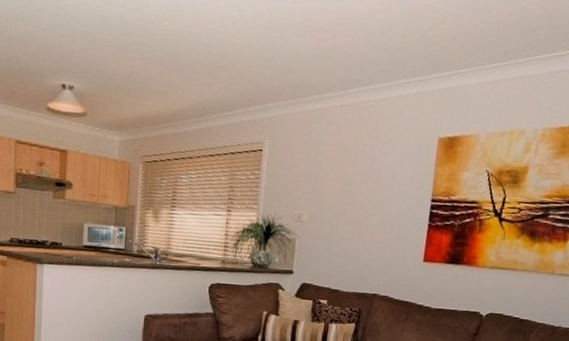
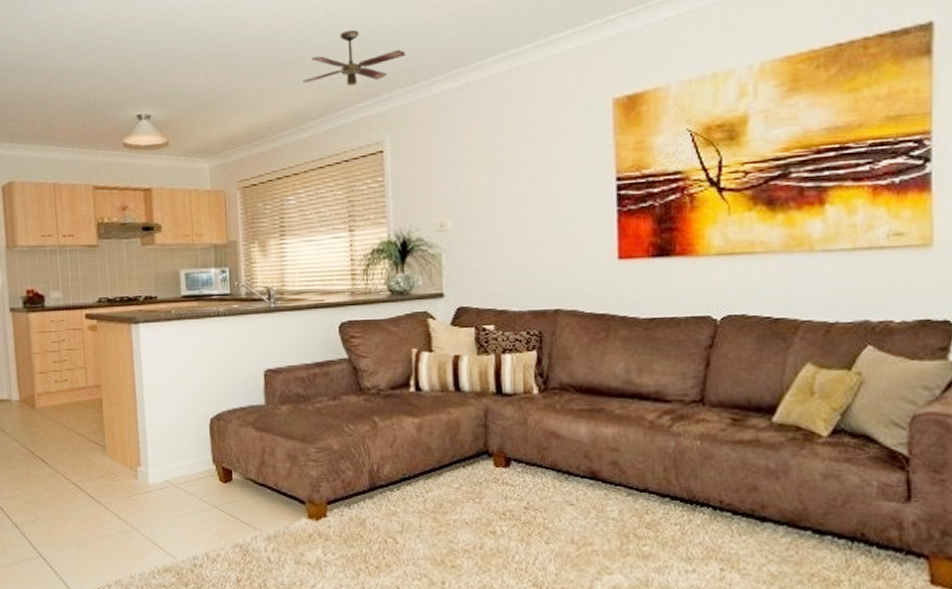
ceiling fan: none [205,44,291,92] -> present [302,29,406,87]

